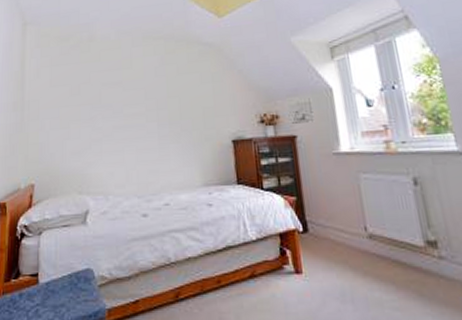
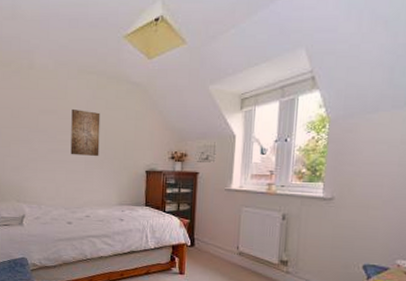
wall art: none [138,78,174,130] -> present [70,108,100,157]

